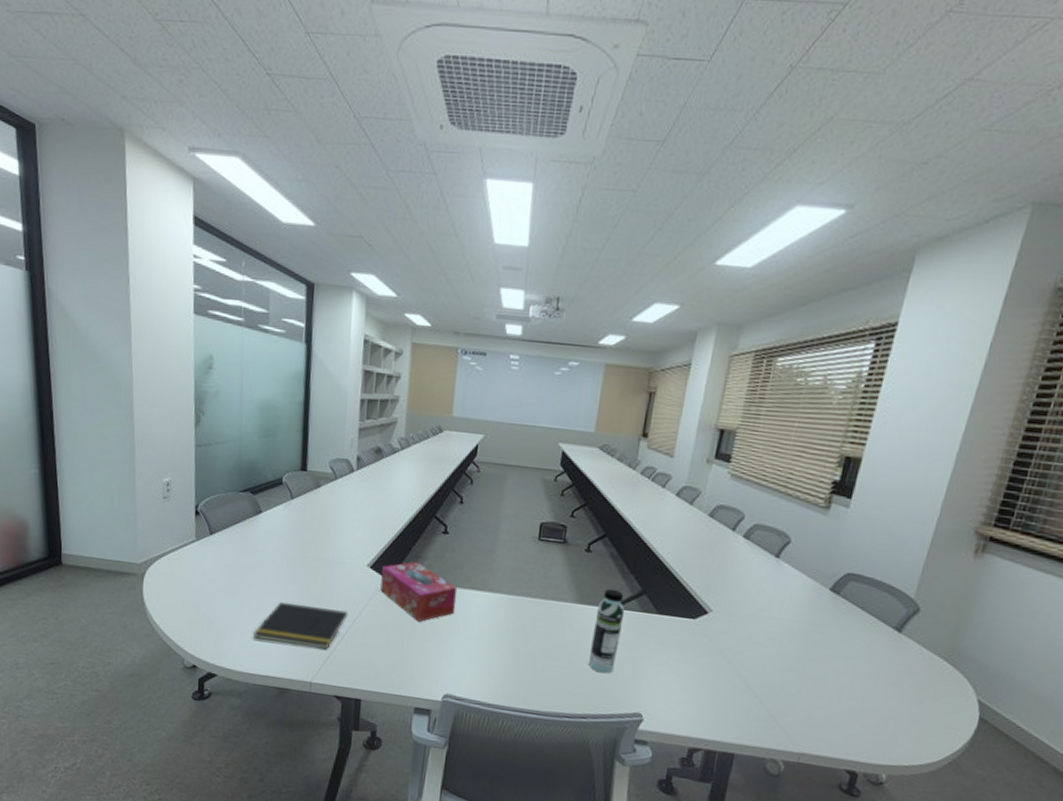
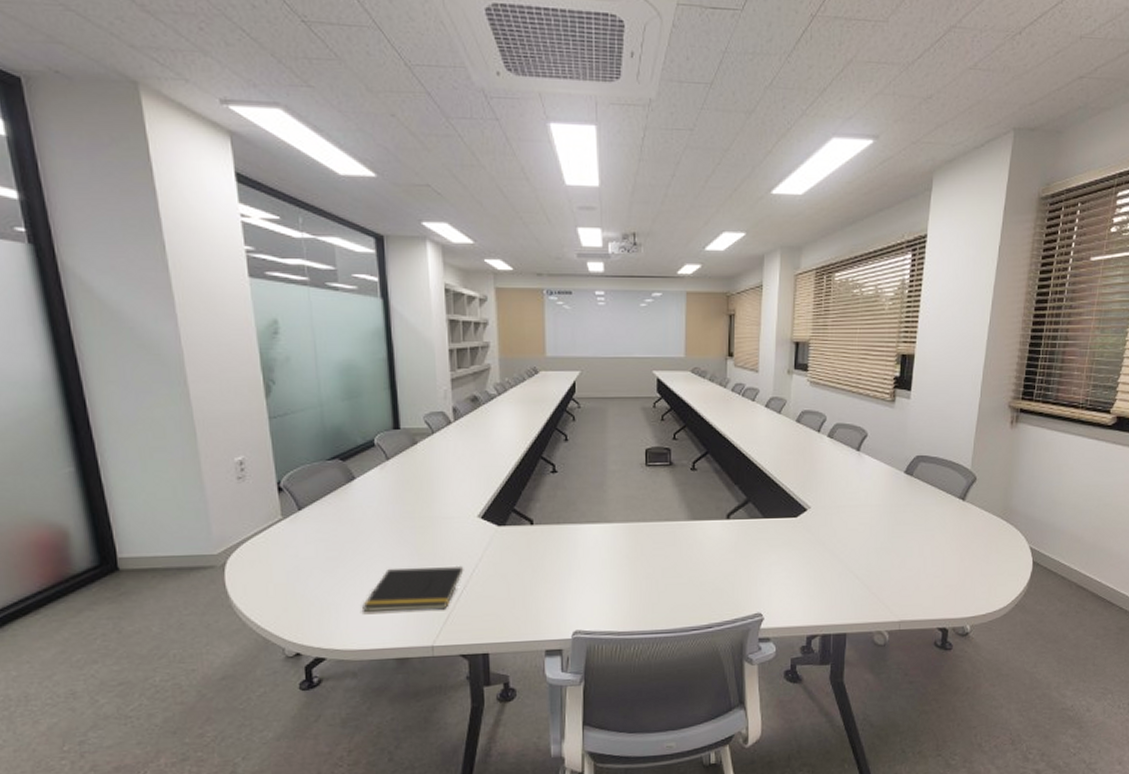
tissue box: present [380,561,458,622] -> none [494,504,574,564]
water bottle: present [588,588,625,674] -> none [707,501,734,582]

